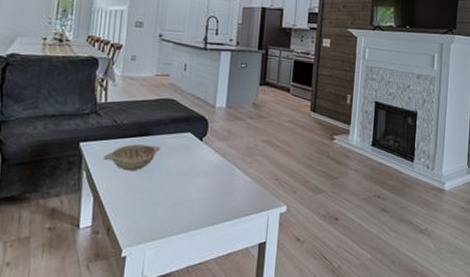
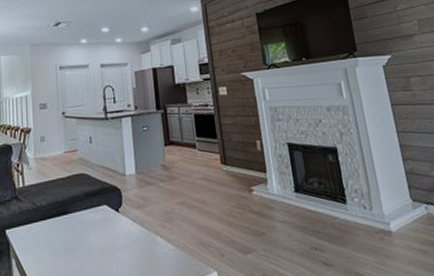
decorative bowl: present [102,144,160,171] -> none [28,223,80,254]

